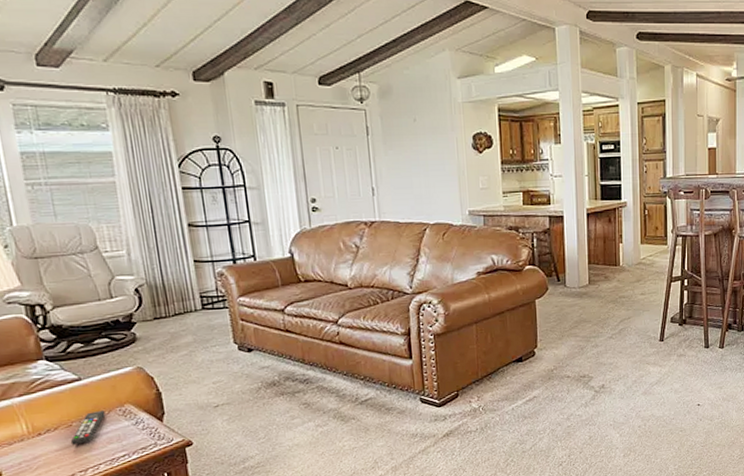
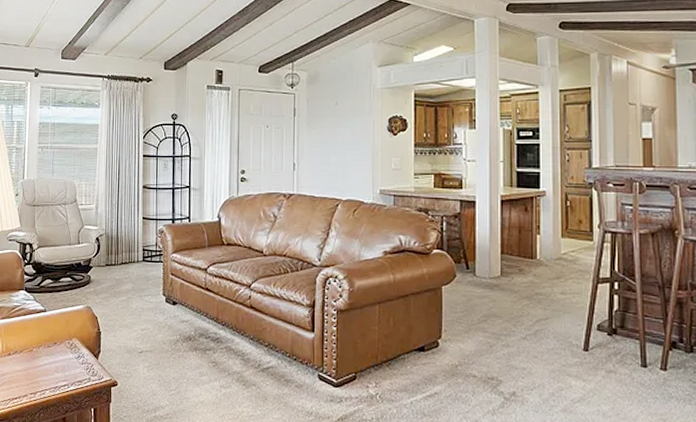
remote control: present [70,409,106,445] -> none [29,340,58,369]

